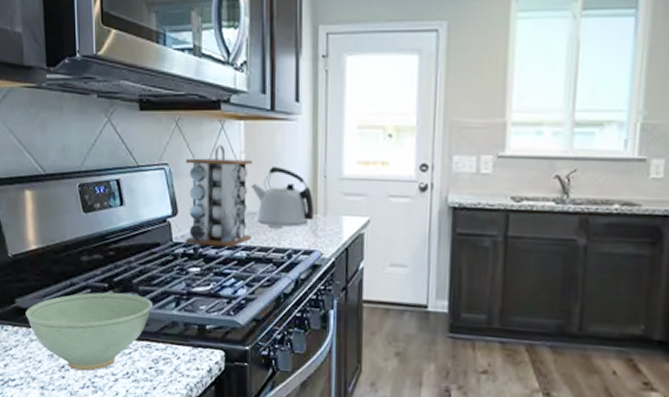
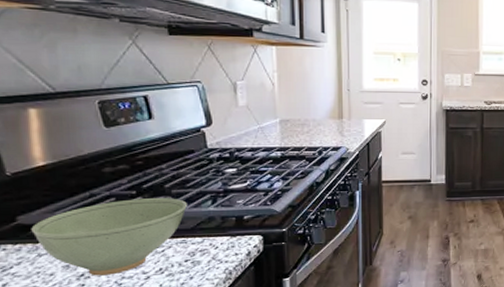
spice rack: present [185,144,253,248] -> none [218,65,286,150]
kettle: present [251,165,314,229] -> none [284,82,340,131]

